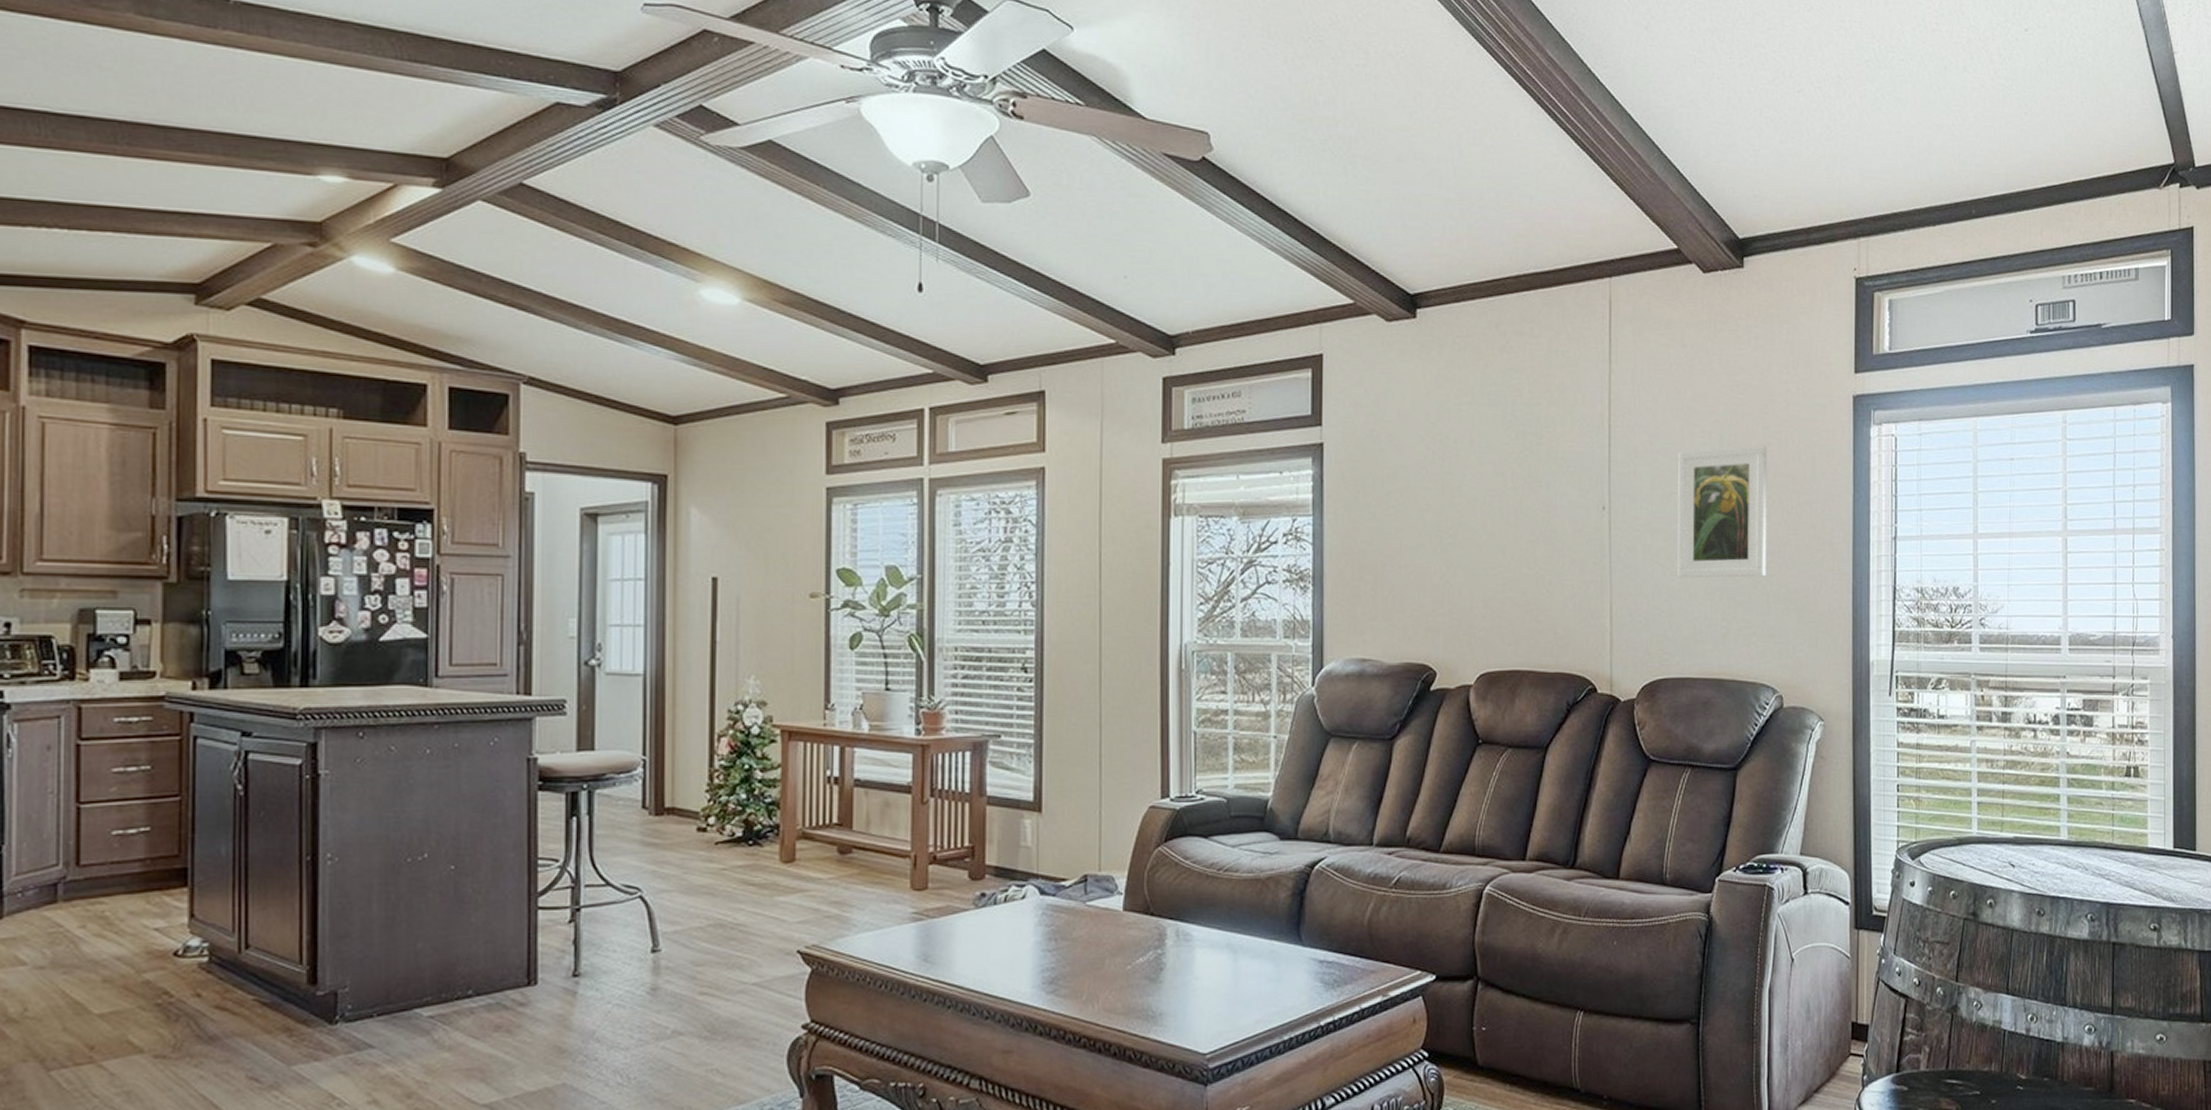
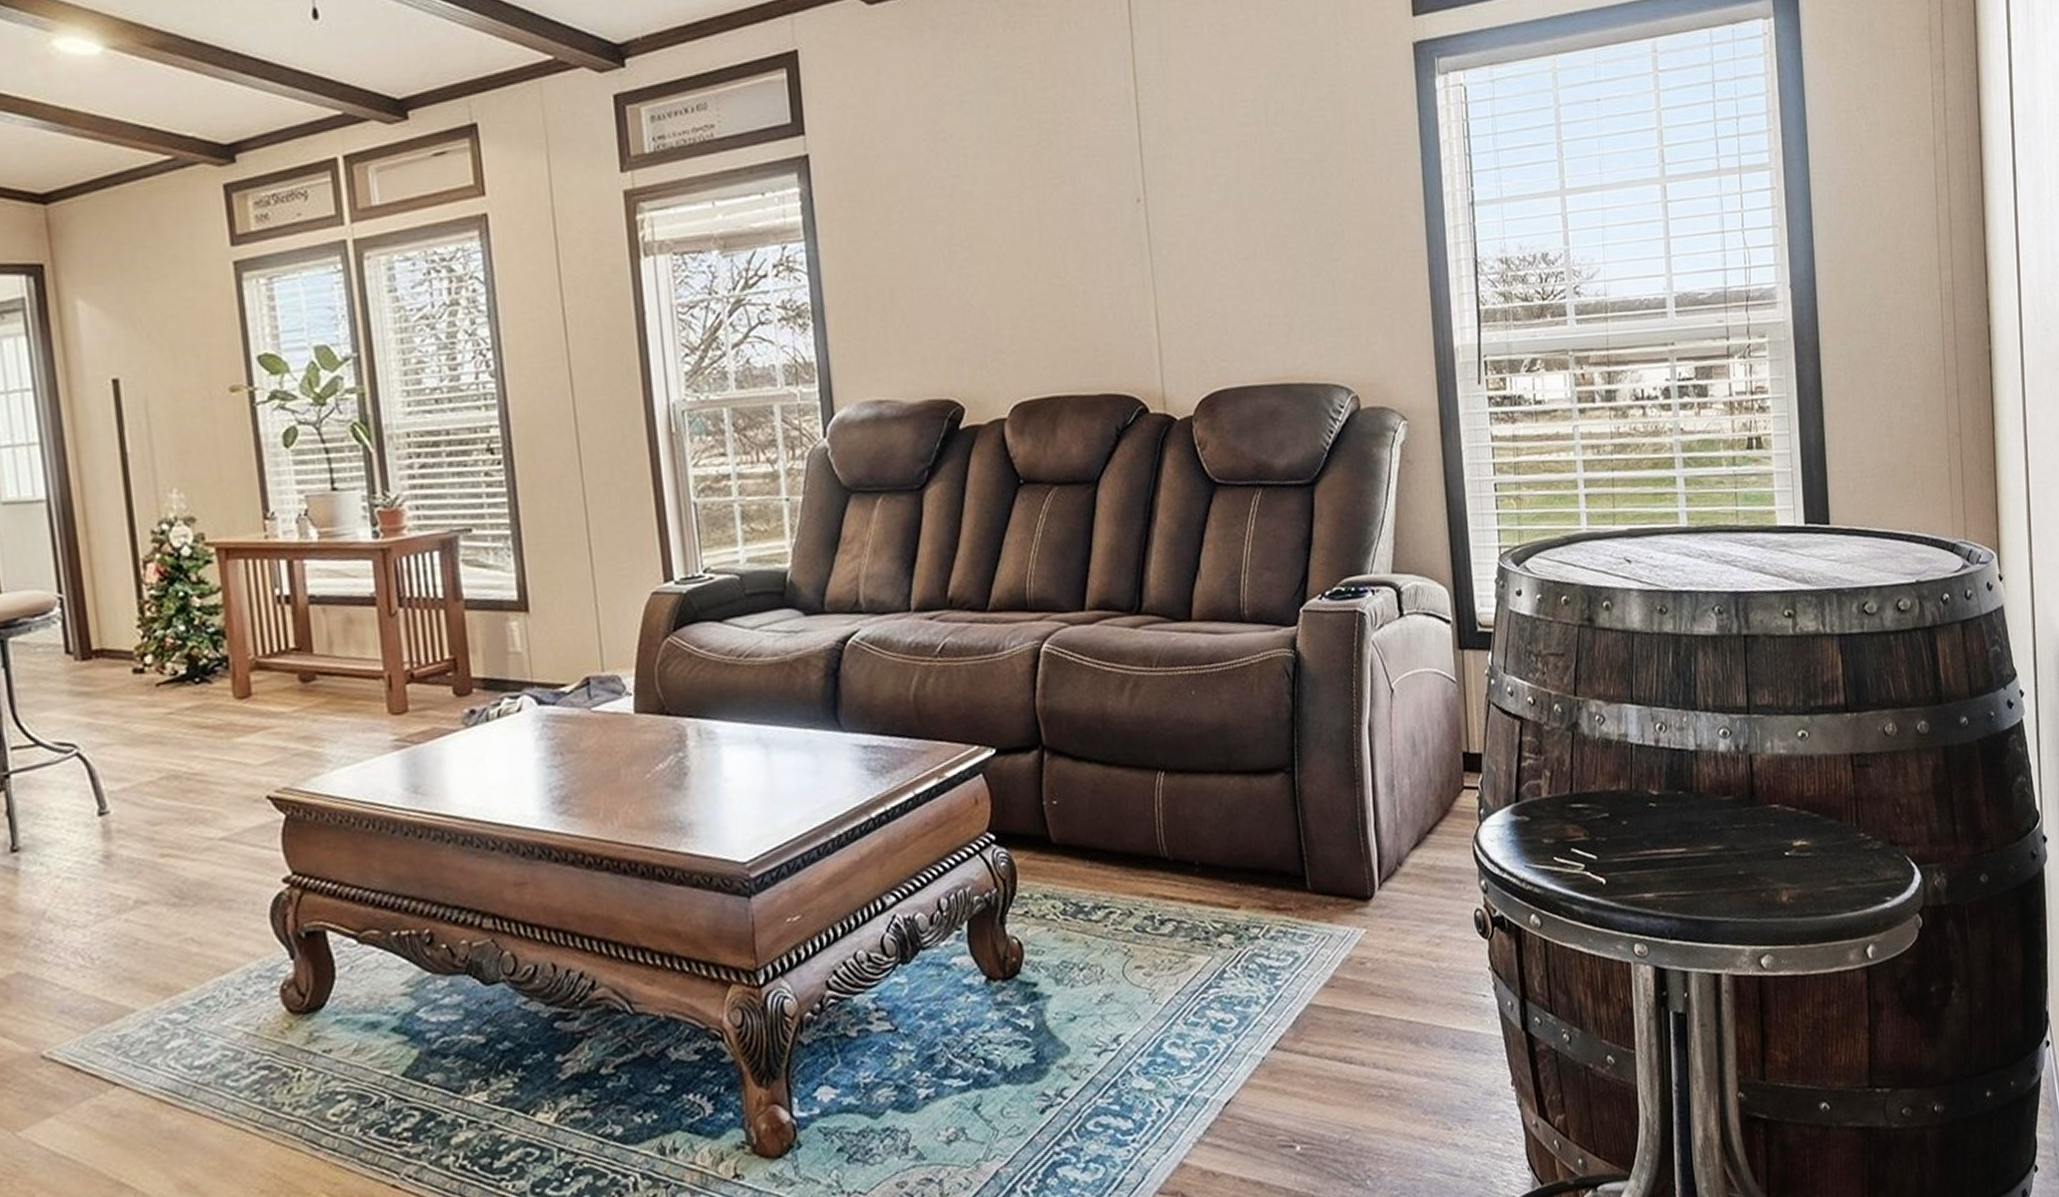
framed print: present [1677,445,1768,578] -> none [1218,110,1330,273]

